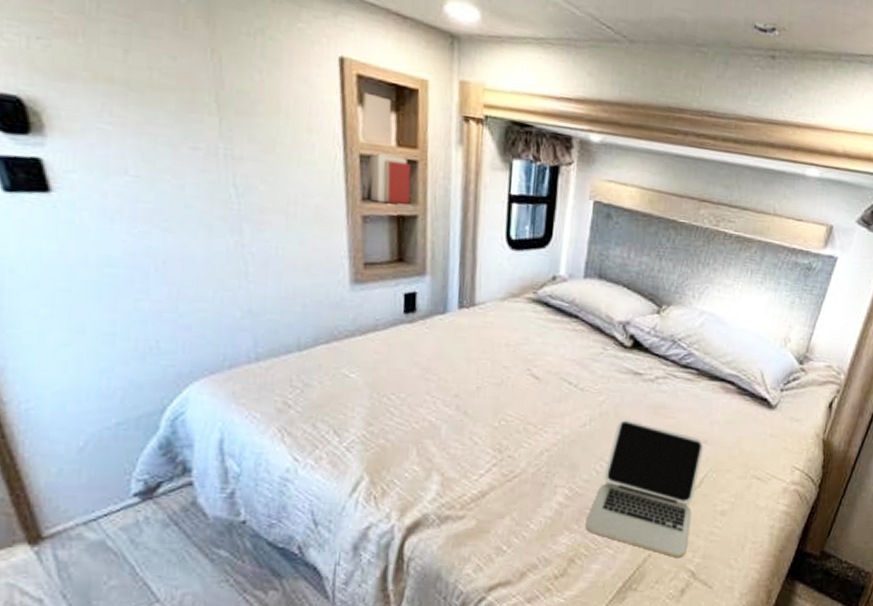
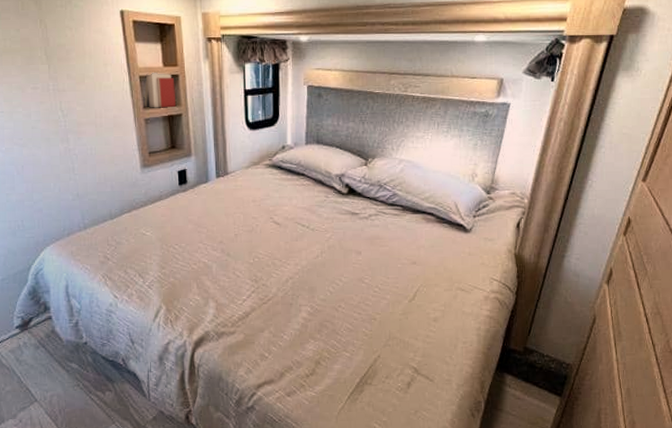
book: present [361,92,392,146] -> none [137,32,160,67]
laptop: present [585,420,704,557] -> none [326,250,414,357]

